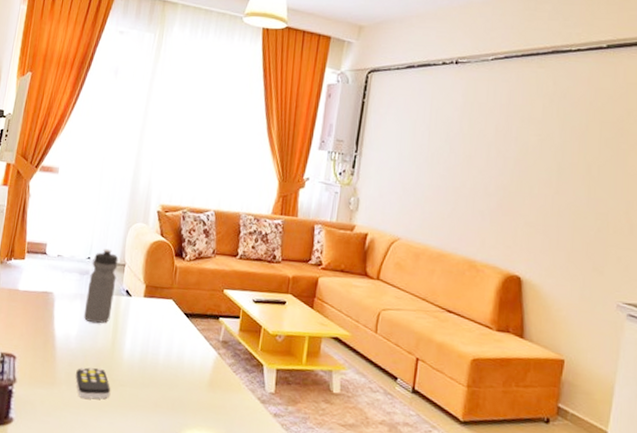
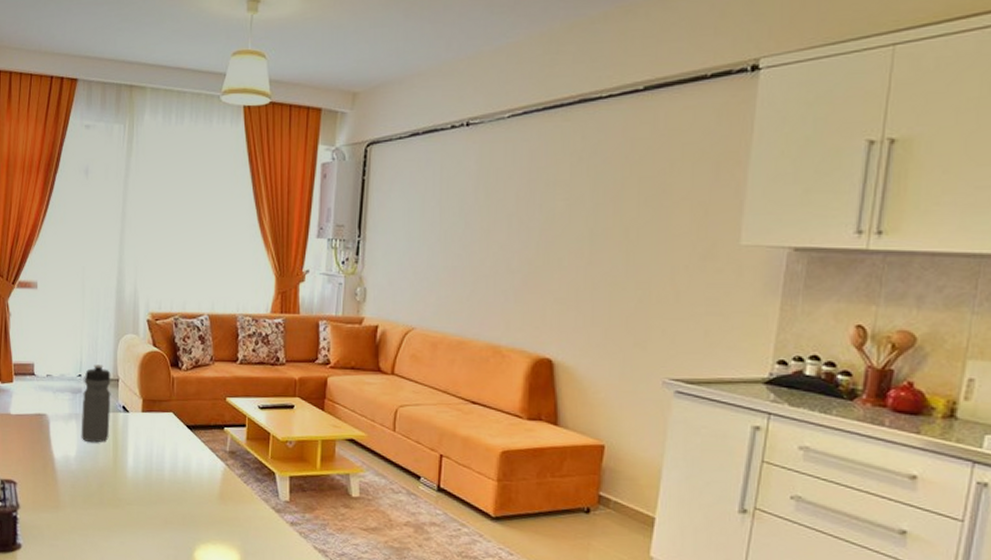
remote control: present [75,367,111,400] -> none [79,488,118,521]

